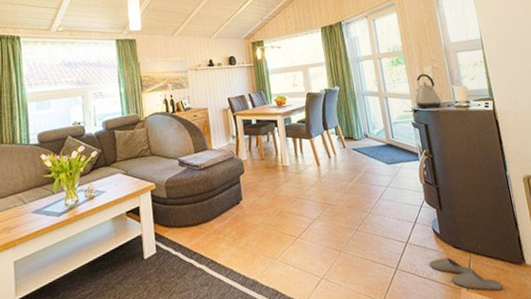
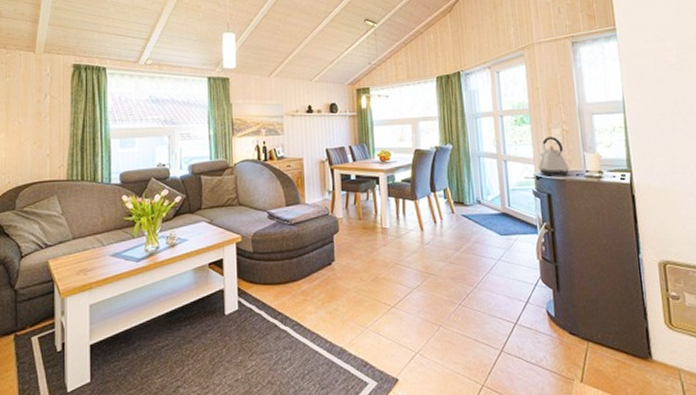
slippers: present [429,257,503,291] -> none [540,344,622,386]

